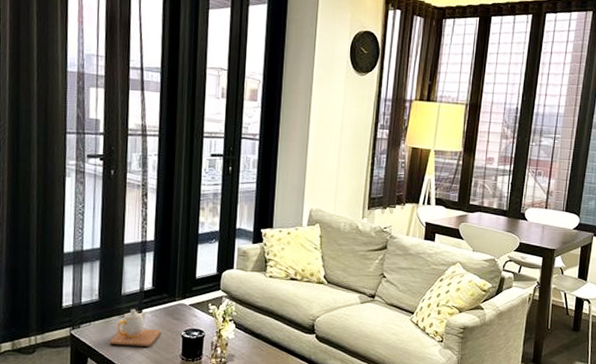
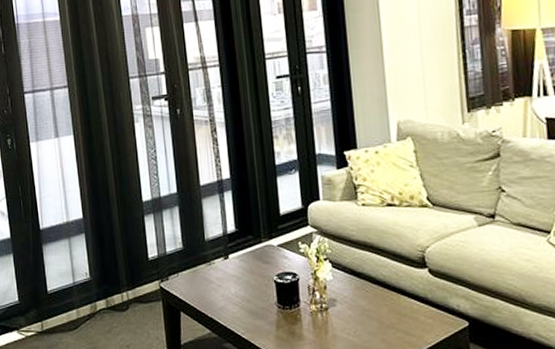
teapot: present [110,308,161,347] -> none [200,254,252,296]

